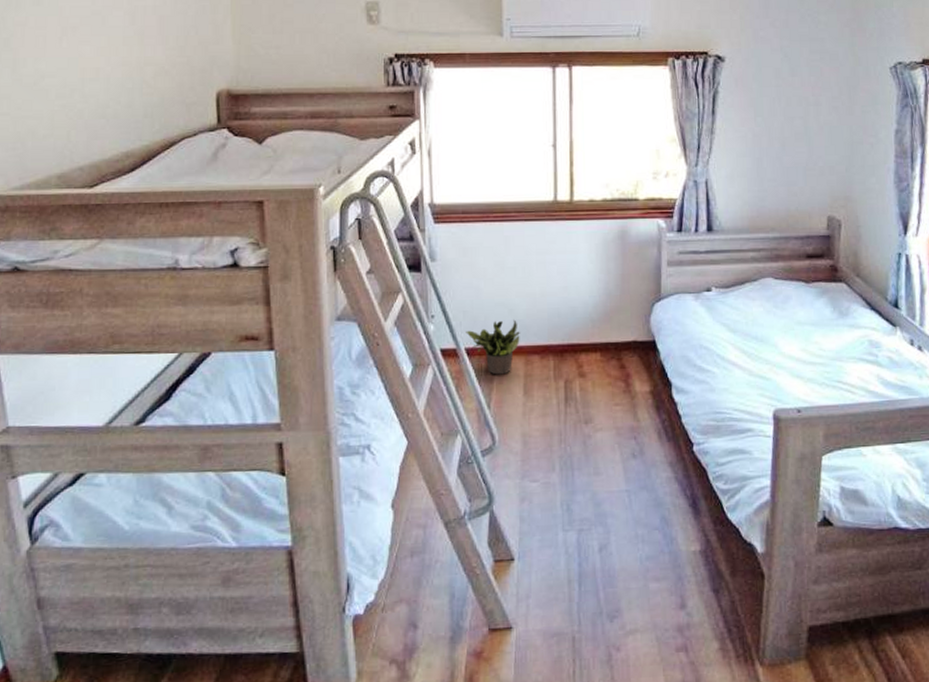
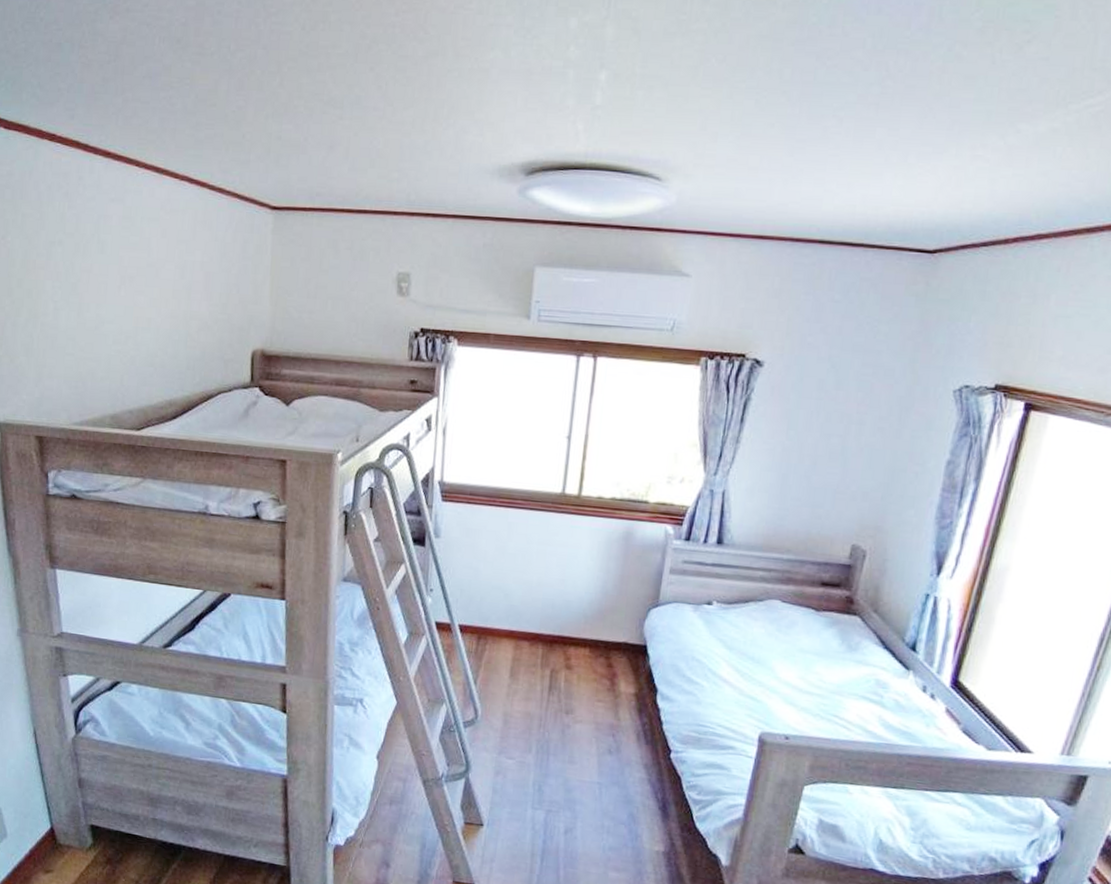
potted plant: present [466,319,520,375] -> none [461,603,513,655]

